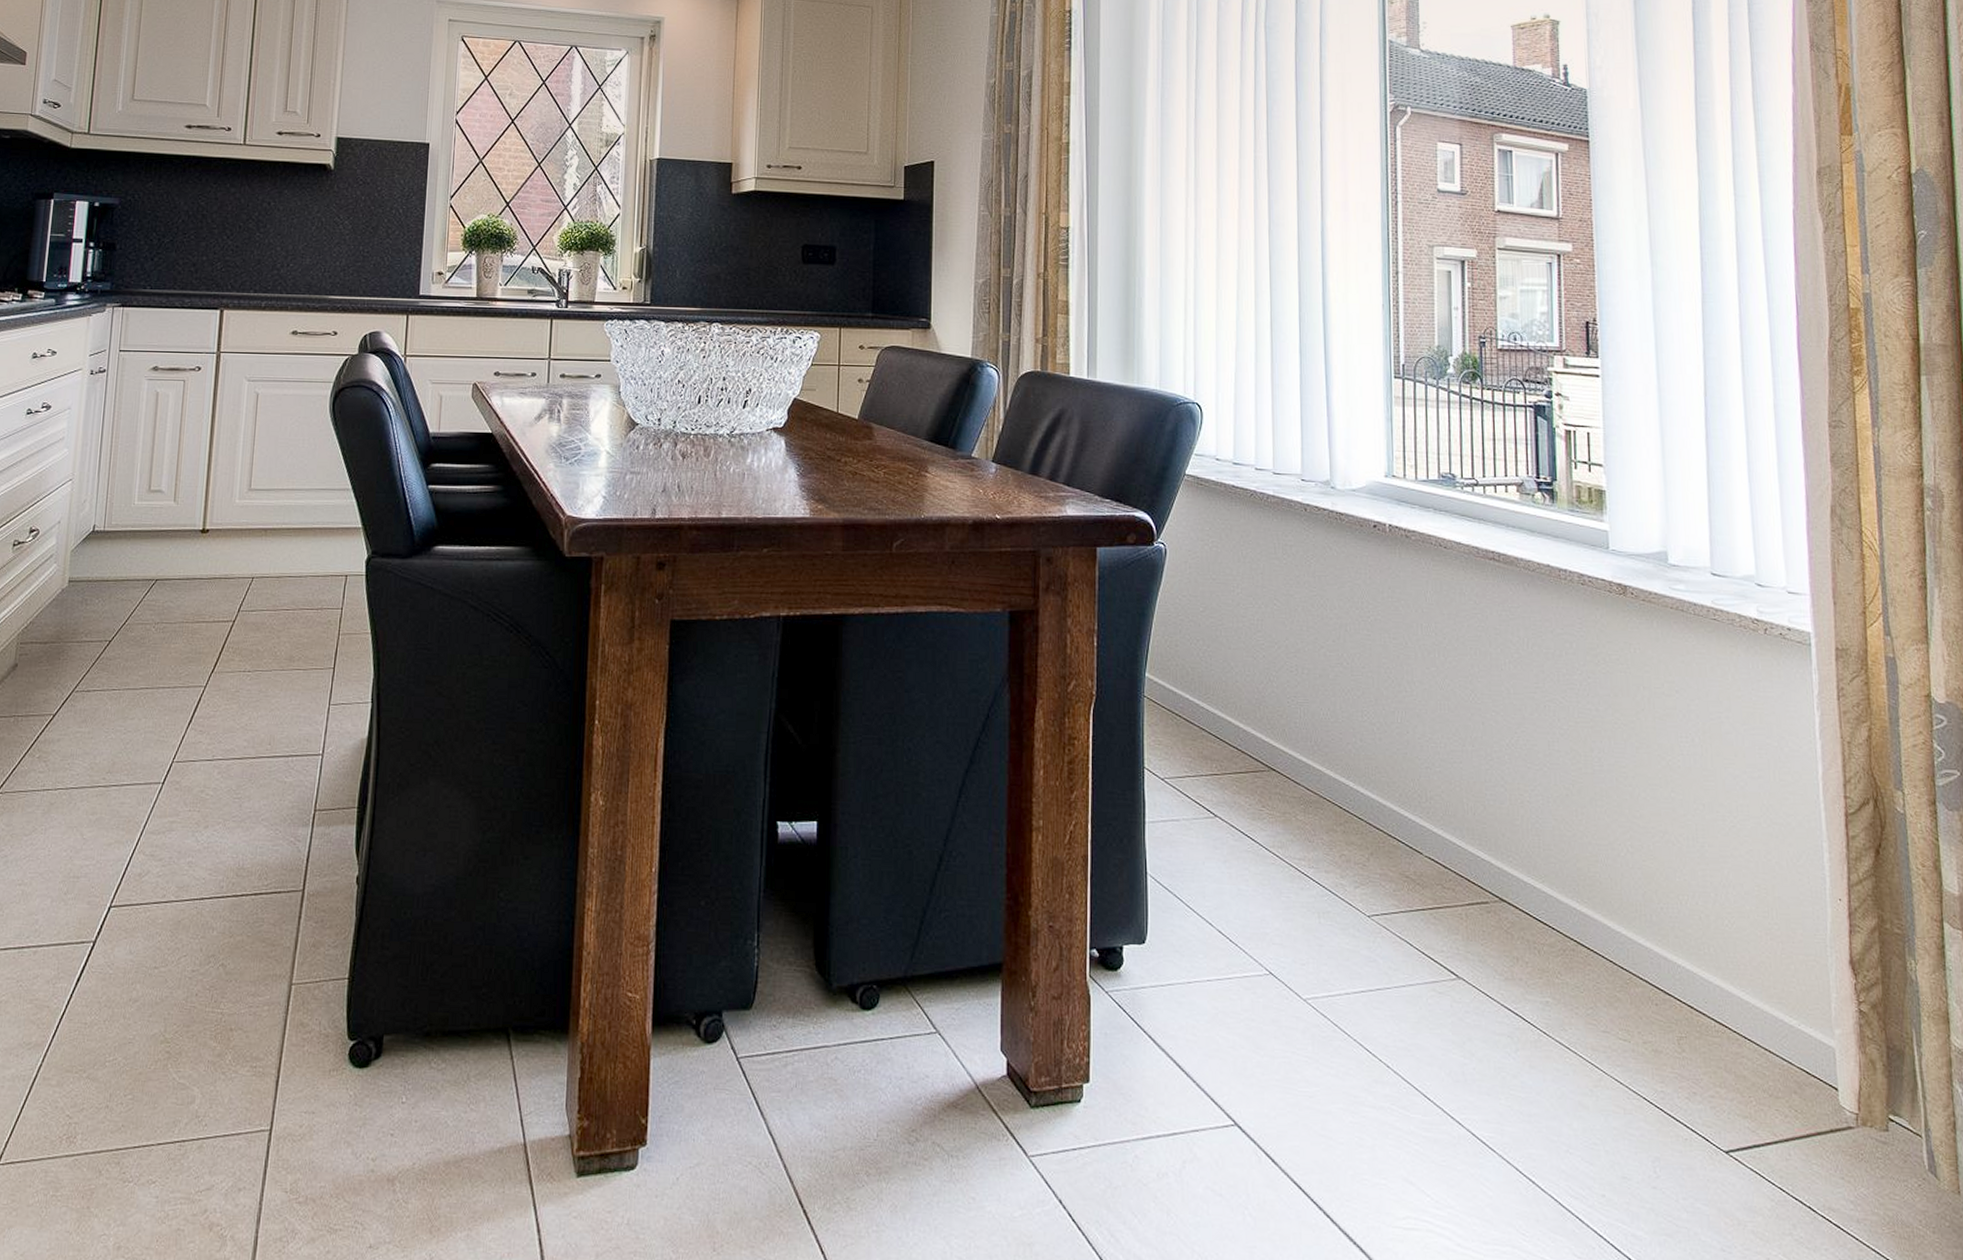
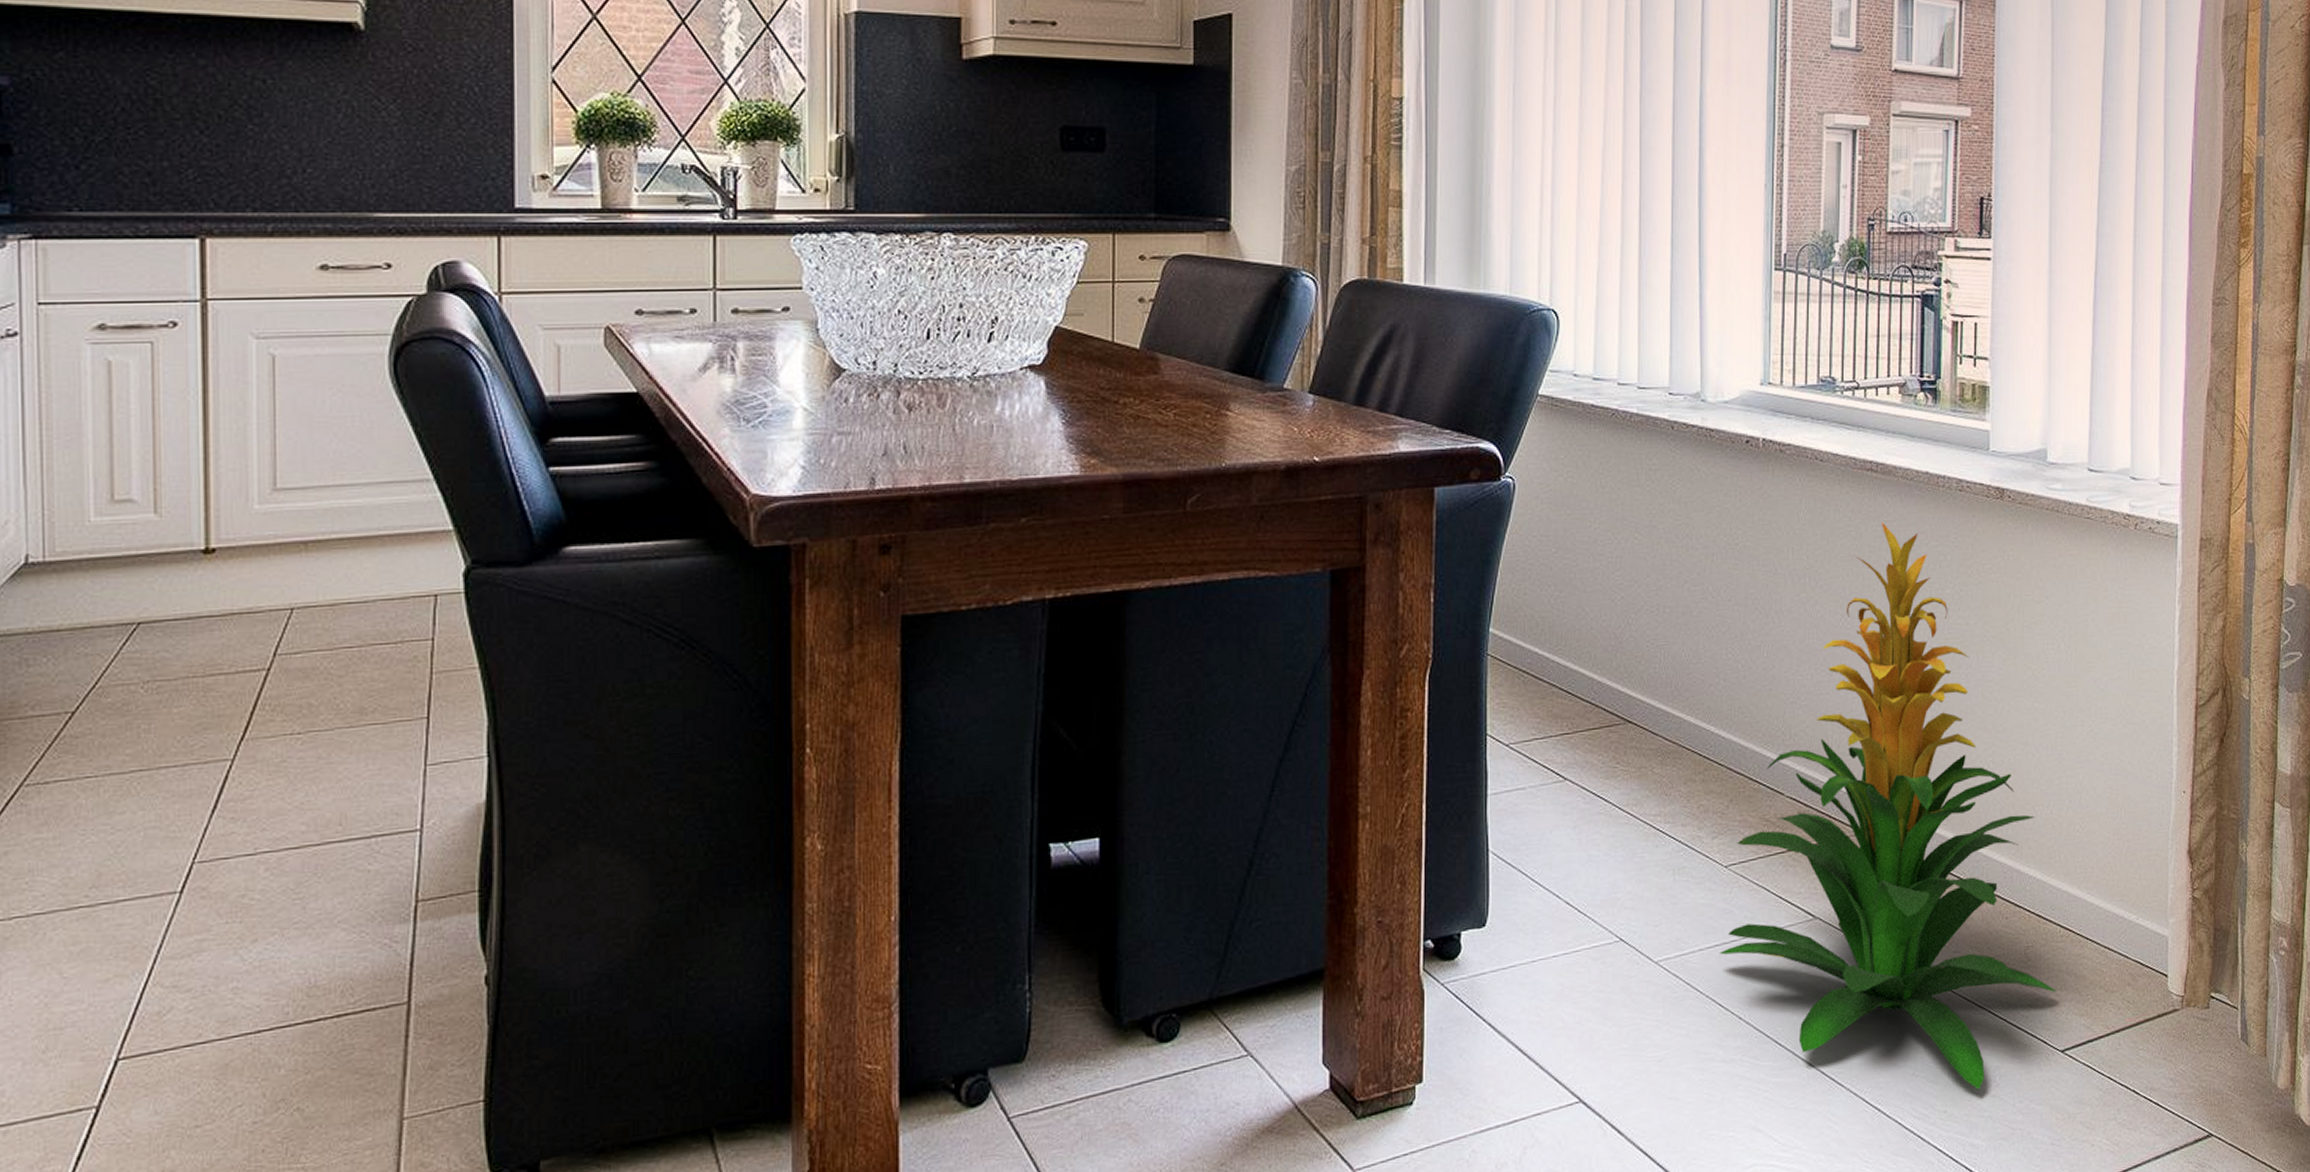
indoor plant: none [1364,607,1715,1179] -> present [1718,522,2056,1090]

